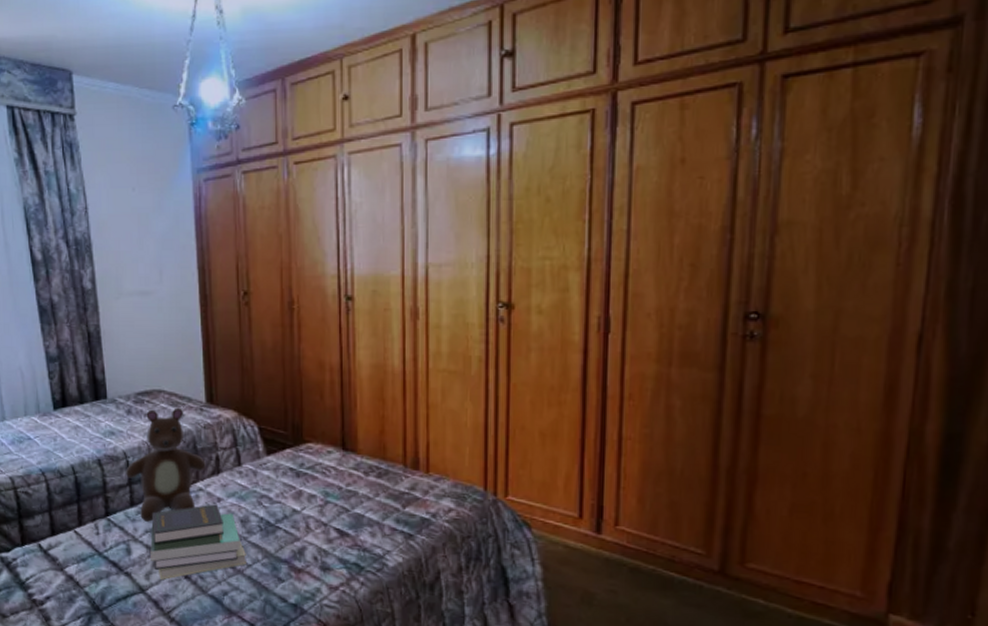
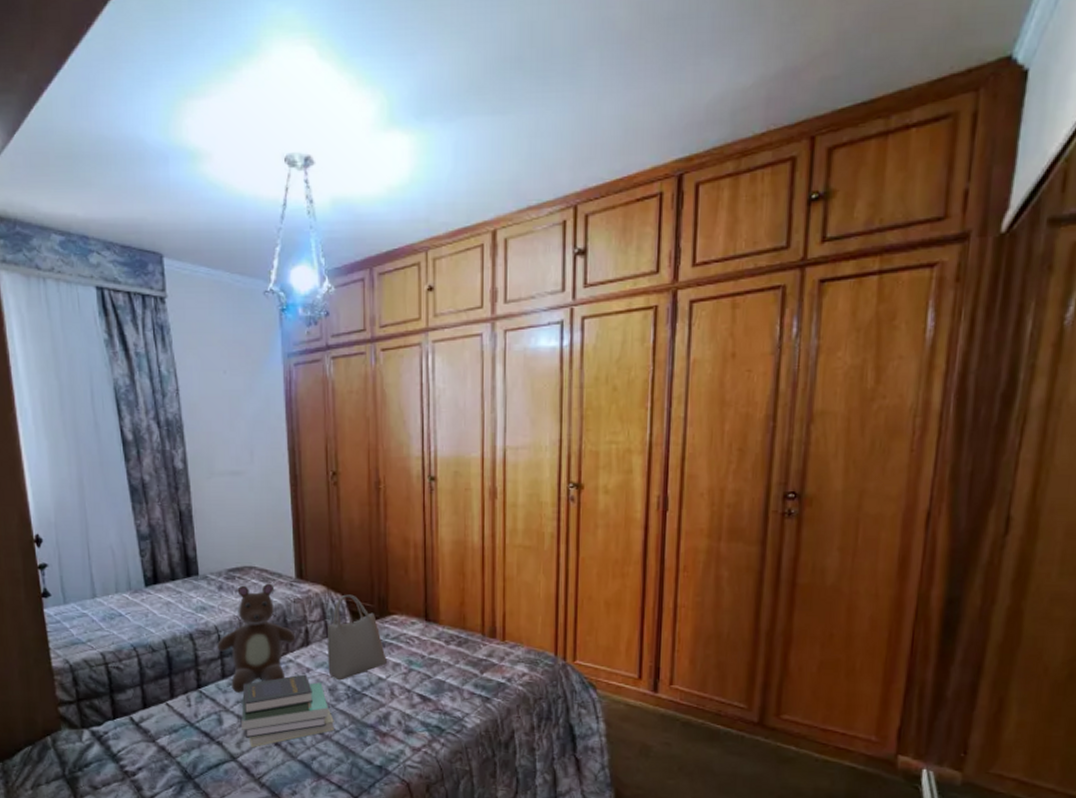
handbag: none [239,420,301,512] -> present [328,594,387,681]

